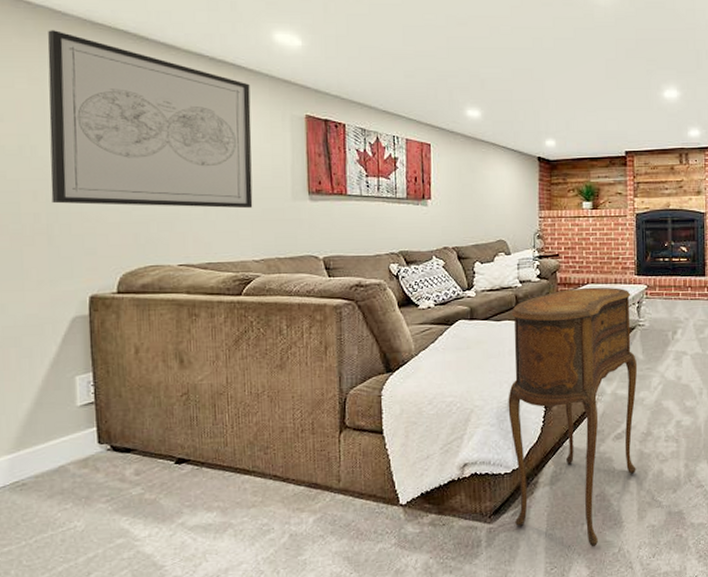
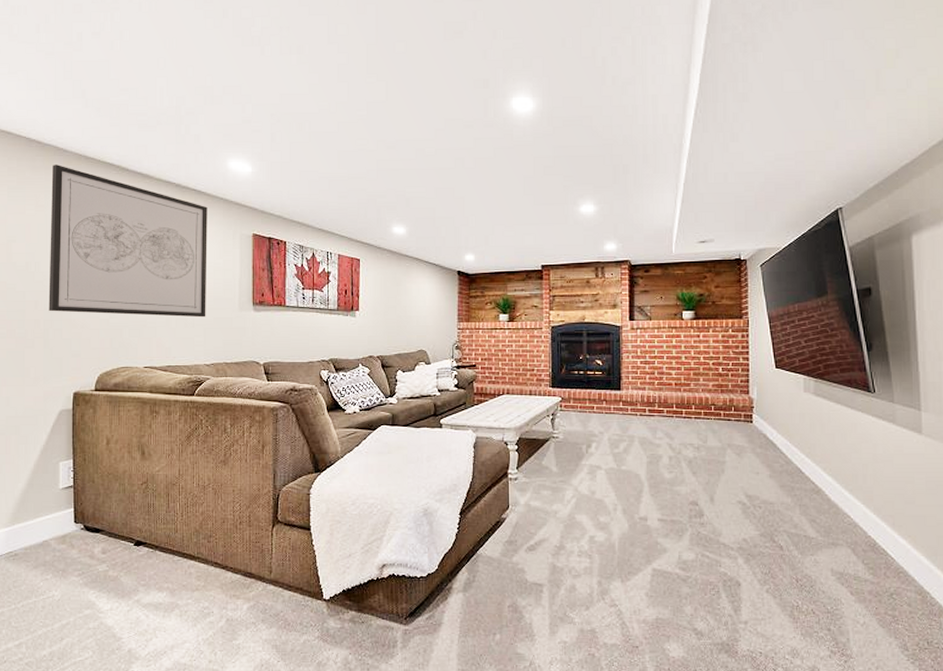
side table: present [508,287,638,548] -> none [425,398,551,659]

